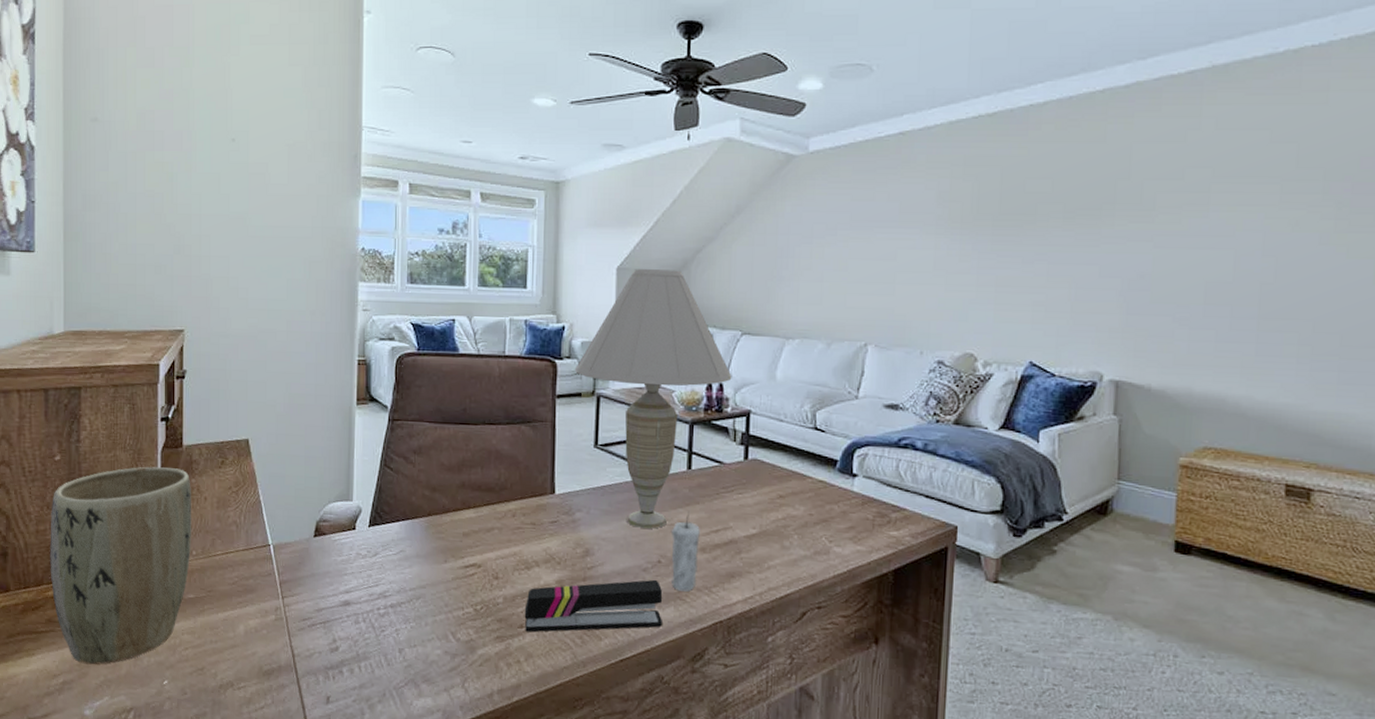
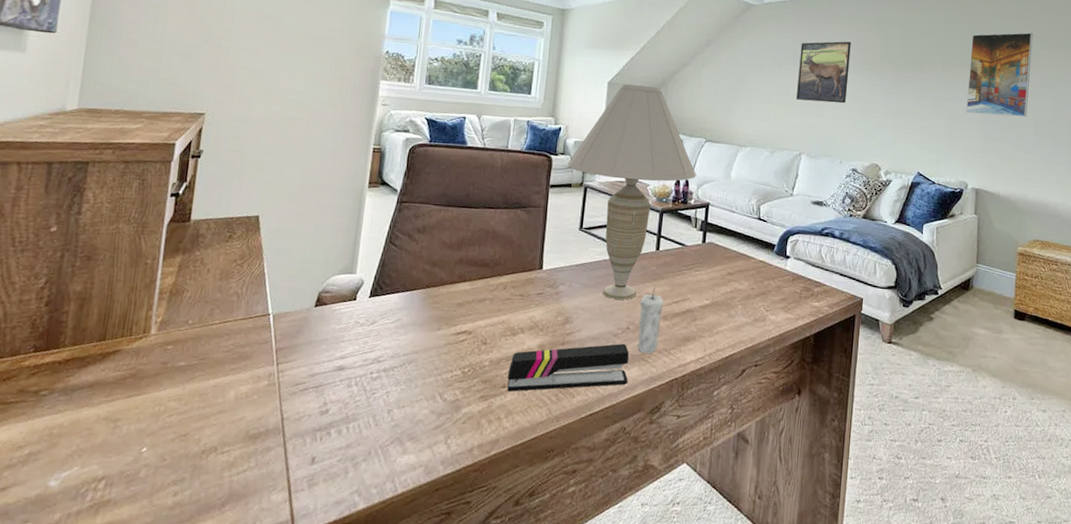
plant pot: present [50,466,191,665] -> none [29,239,195,435]
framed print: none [858,193,931,277] -> present [796,41,851,104]
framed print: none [1098,160,1201,280] -> present [966,32,1033,118]

